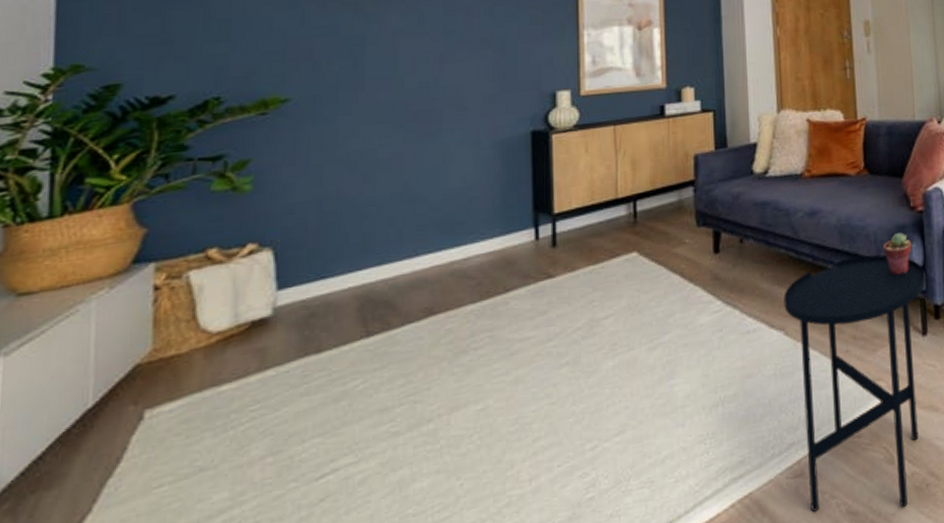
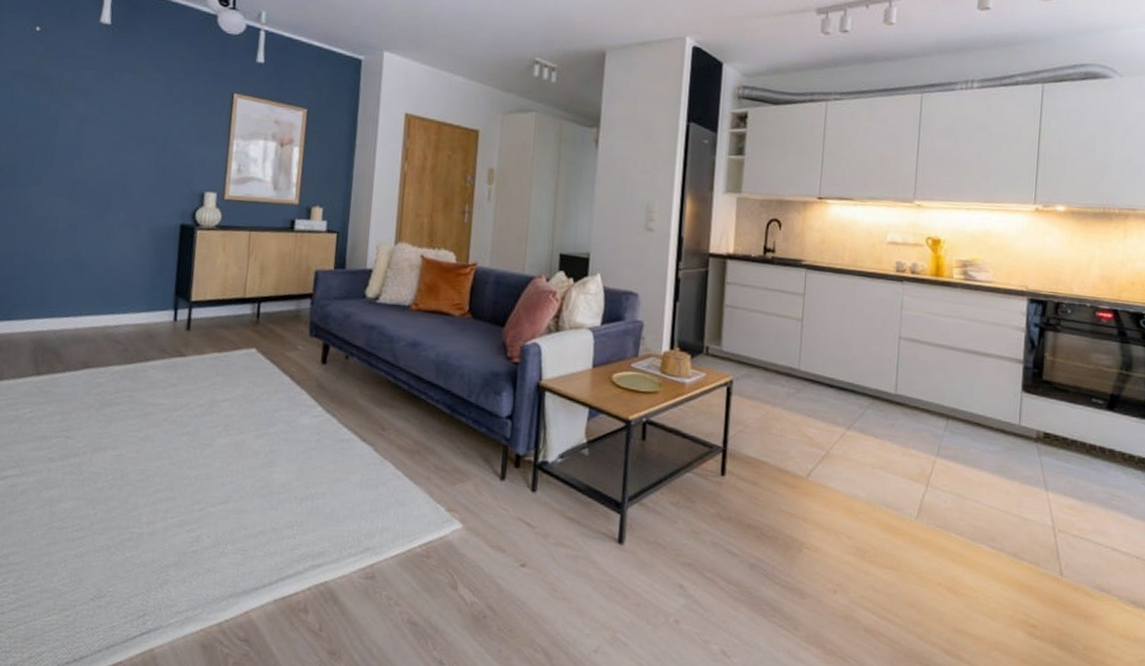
side table: present [783,254,926,512] -> none [376,392,512,630]
potted succulent: present [882,233,912,275] -> none [475,379,503,419]

